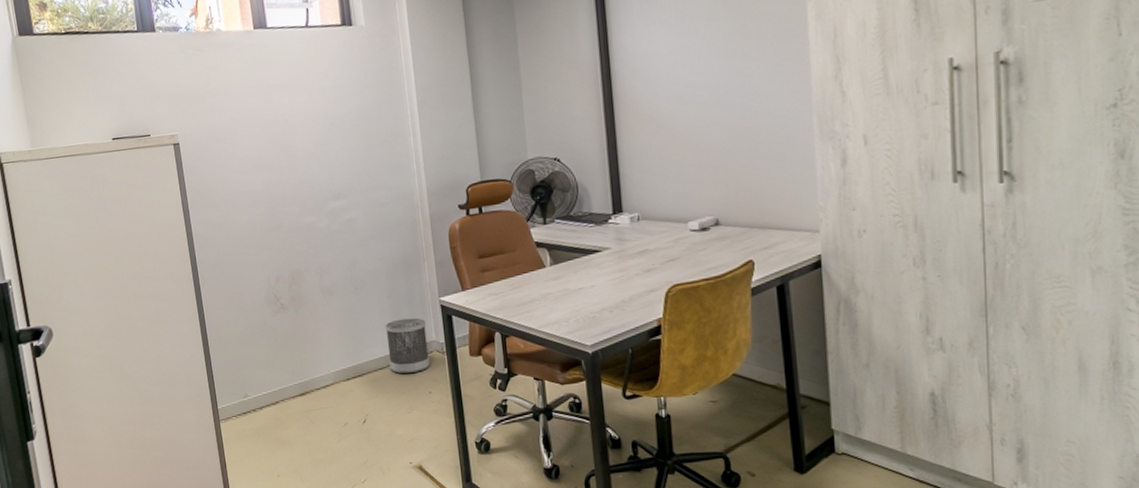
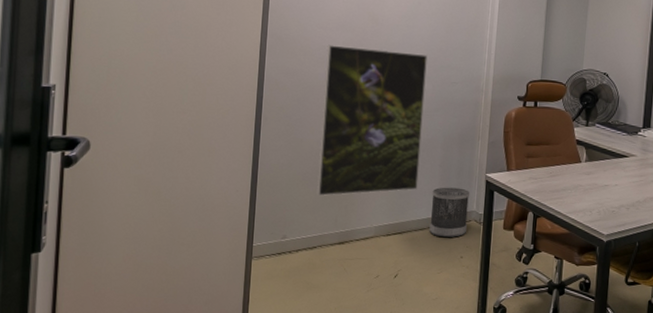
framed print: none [246,179,369,349] -> present [316,44,428,196]

